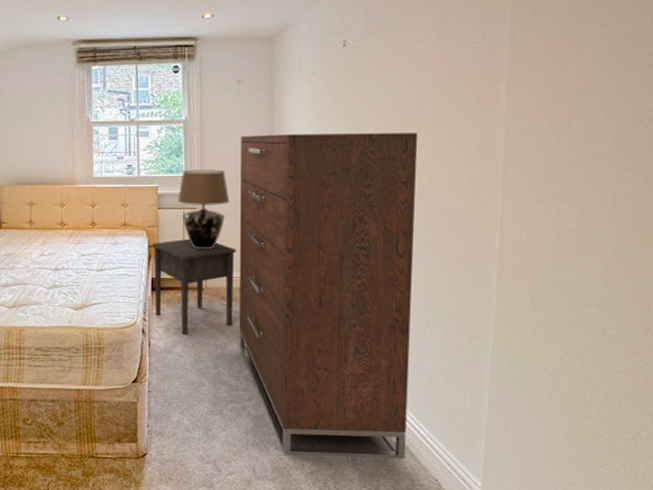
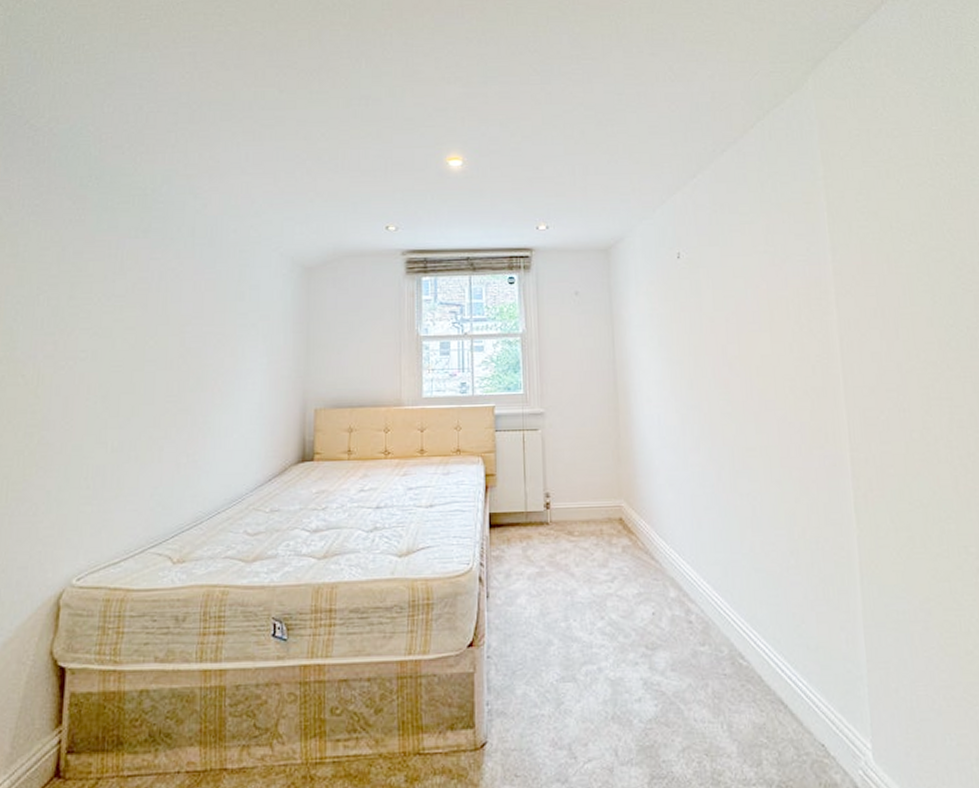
nightstand: present [151,238,236,335] -> none [488,464,583,581]
table lamp: present [178,169,230,250] -> none [517,385,573,477]
dresser: present [240,133,417,459] -> none [582,344,786,730]

